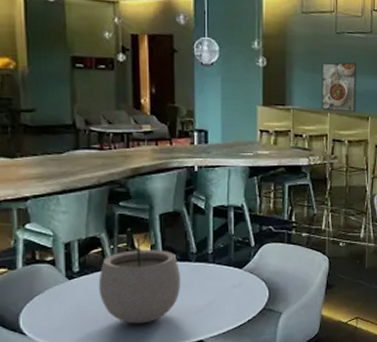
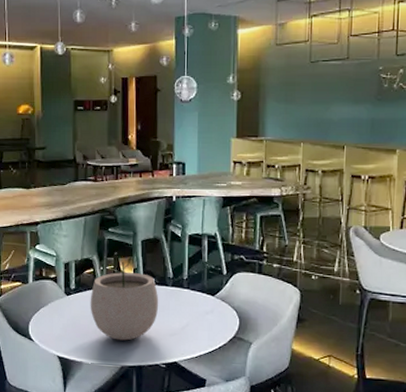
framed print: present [321,62,357,113] -> none [294,90,332,142]

